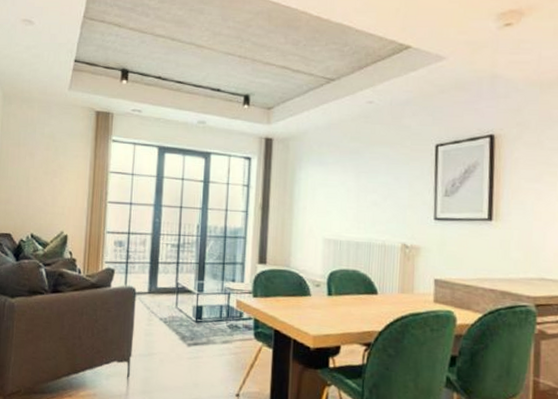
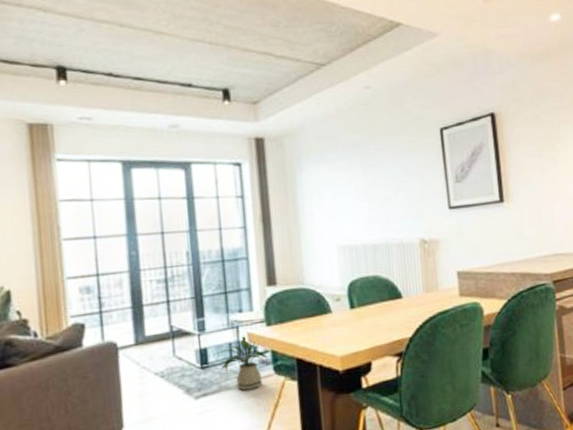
house plant: none [207,302,251,348] -> present [213,336,269,390]

